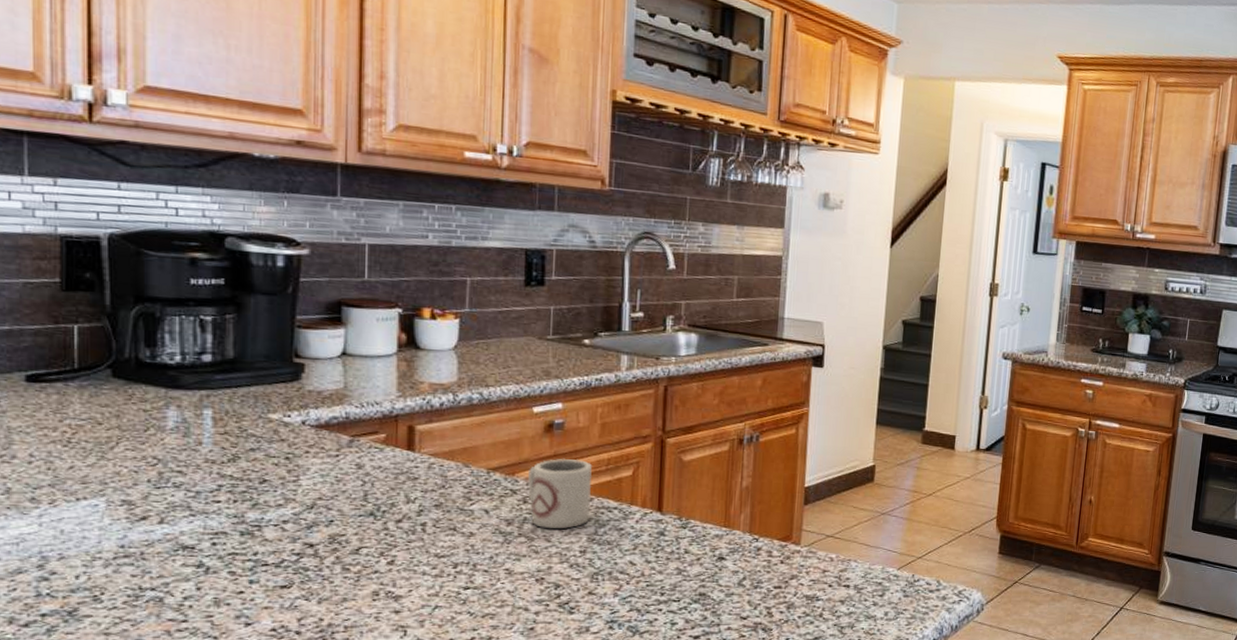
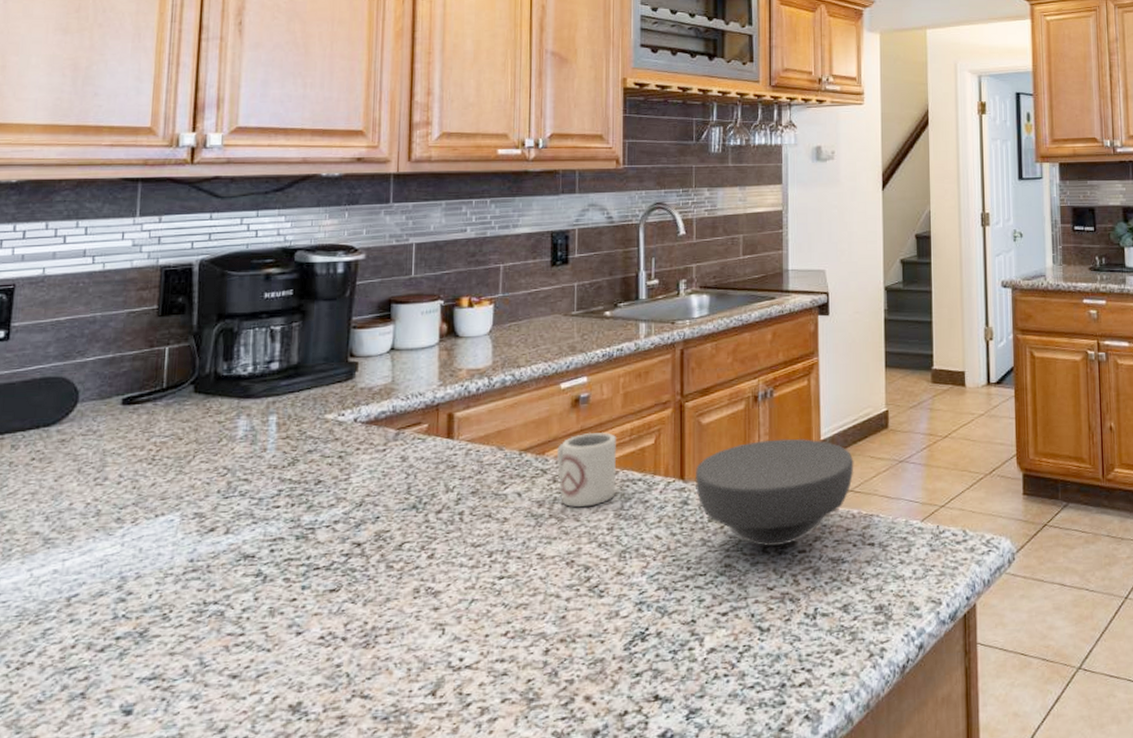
bowl: none [673,481,837,580] -> present [696,438,854,546]

